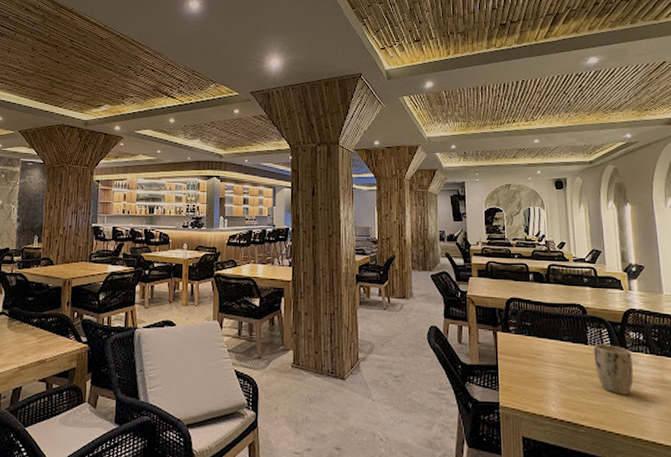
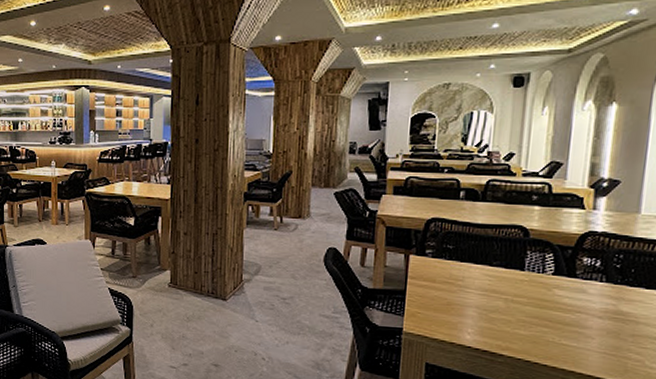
plant pot: present [594,344,634,395] -> none [529,270,581,326]

